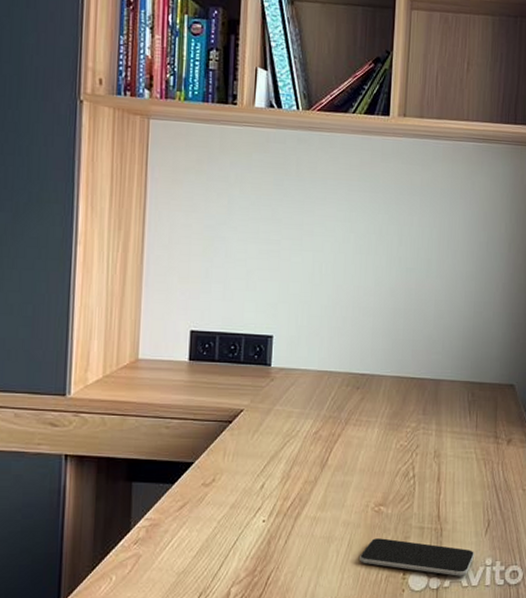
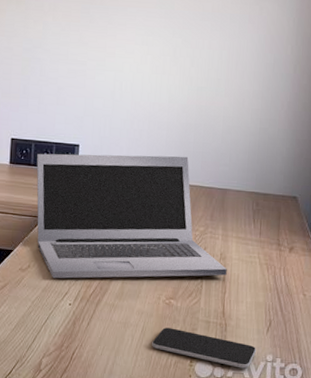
laptop: none [222,345,442,493] -> present [36,153,227,279]

